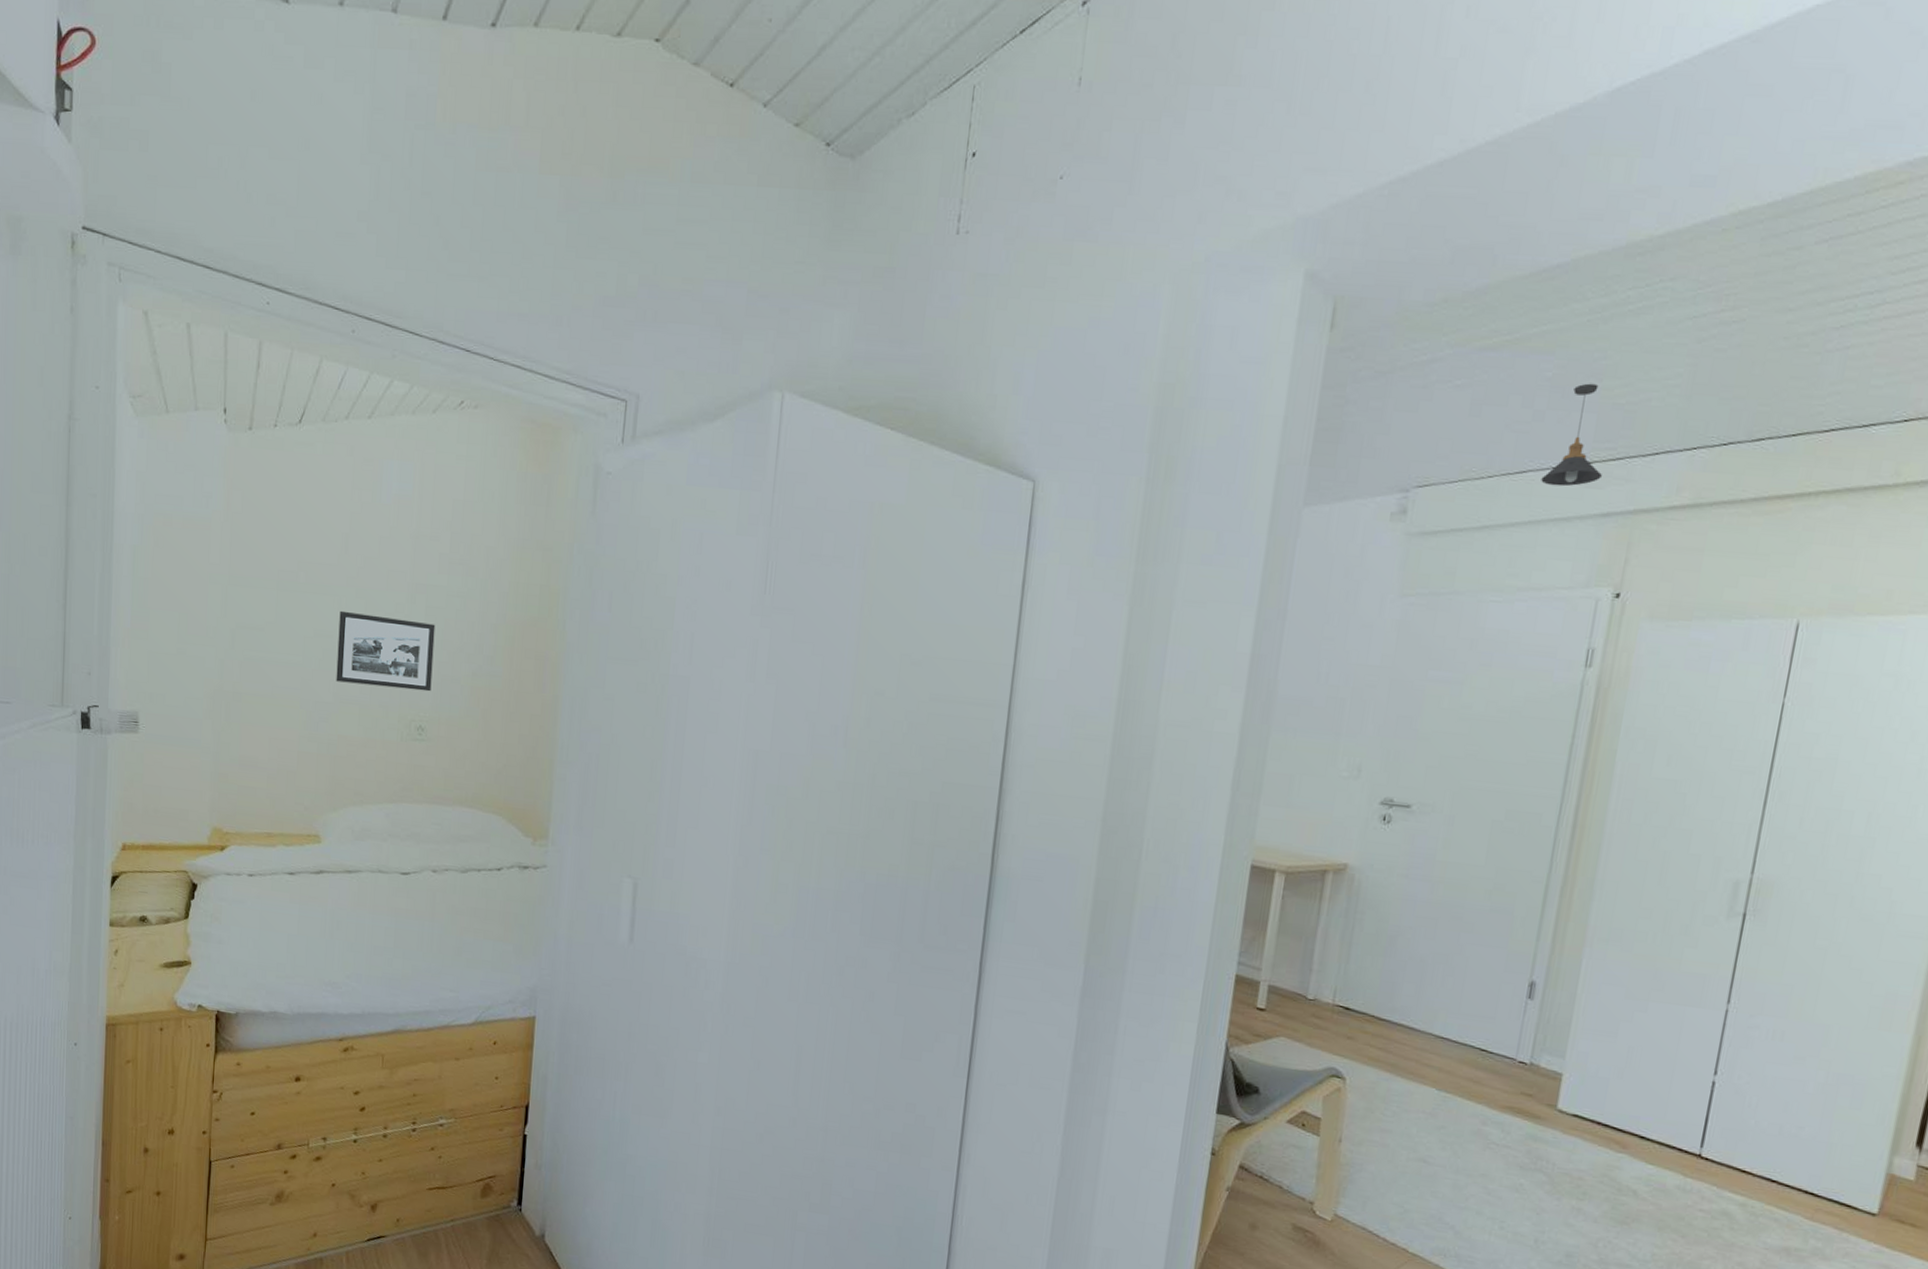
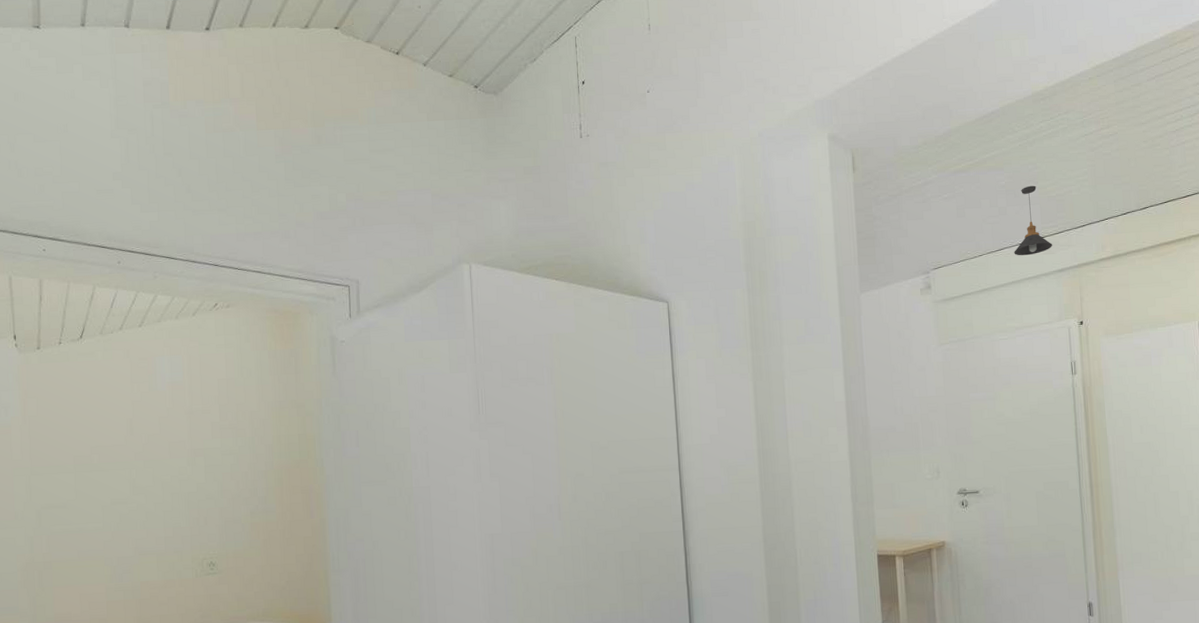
picture frame: present [336,610,436,692] -> none [131,479,217,538]

